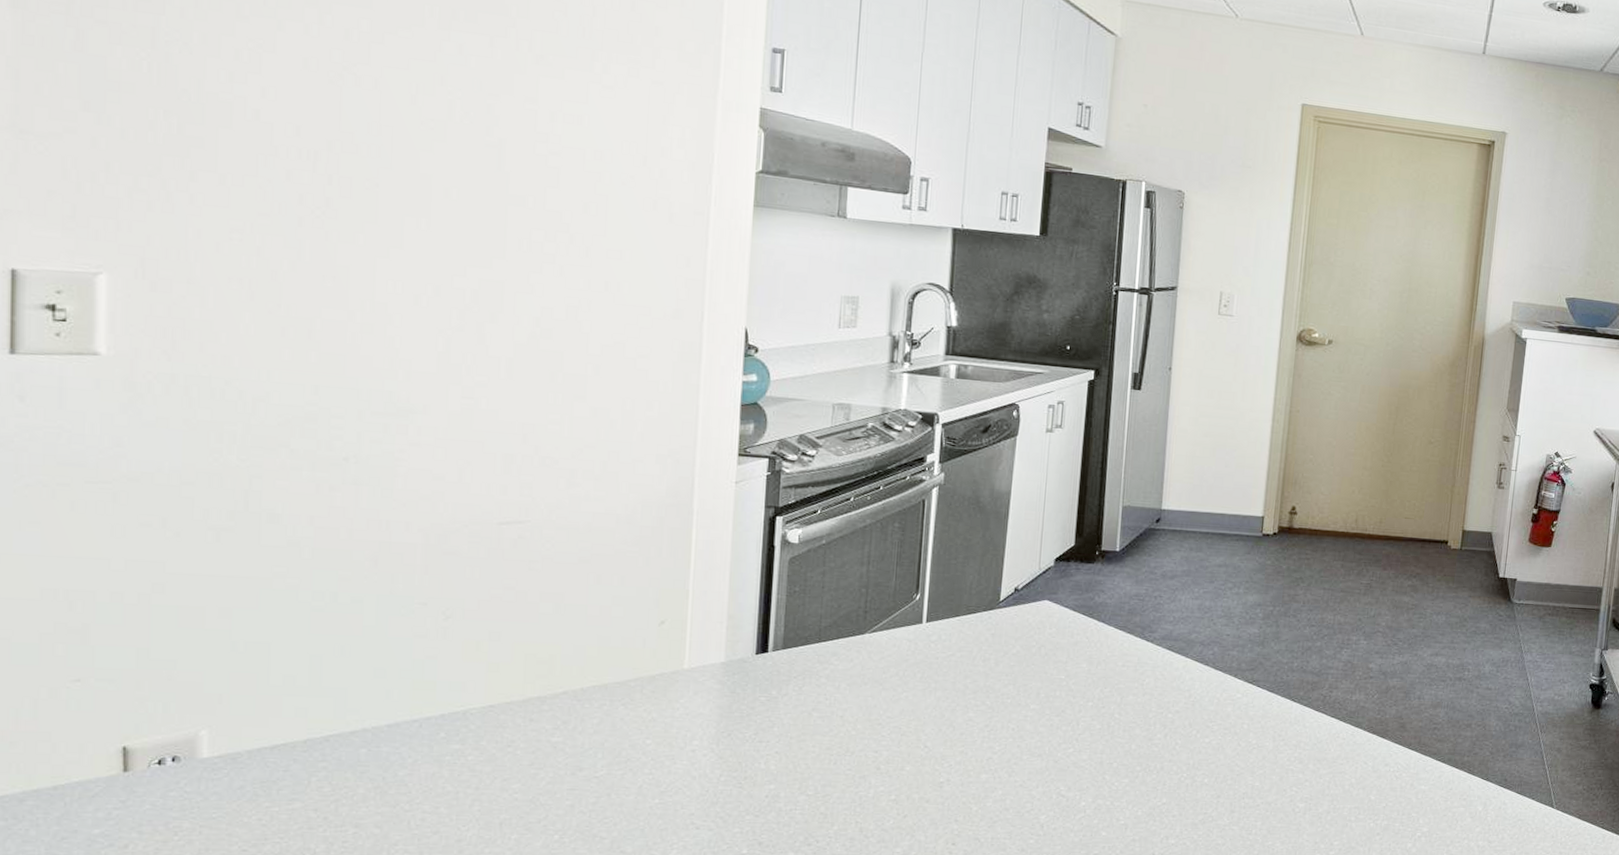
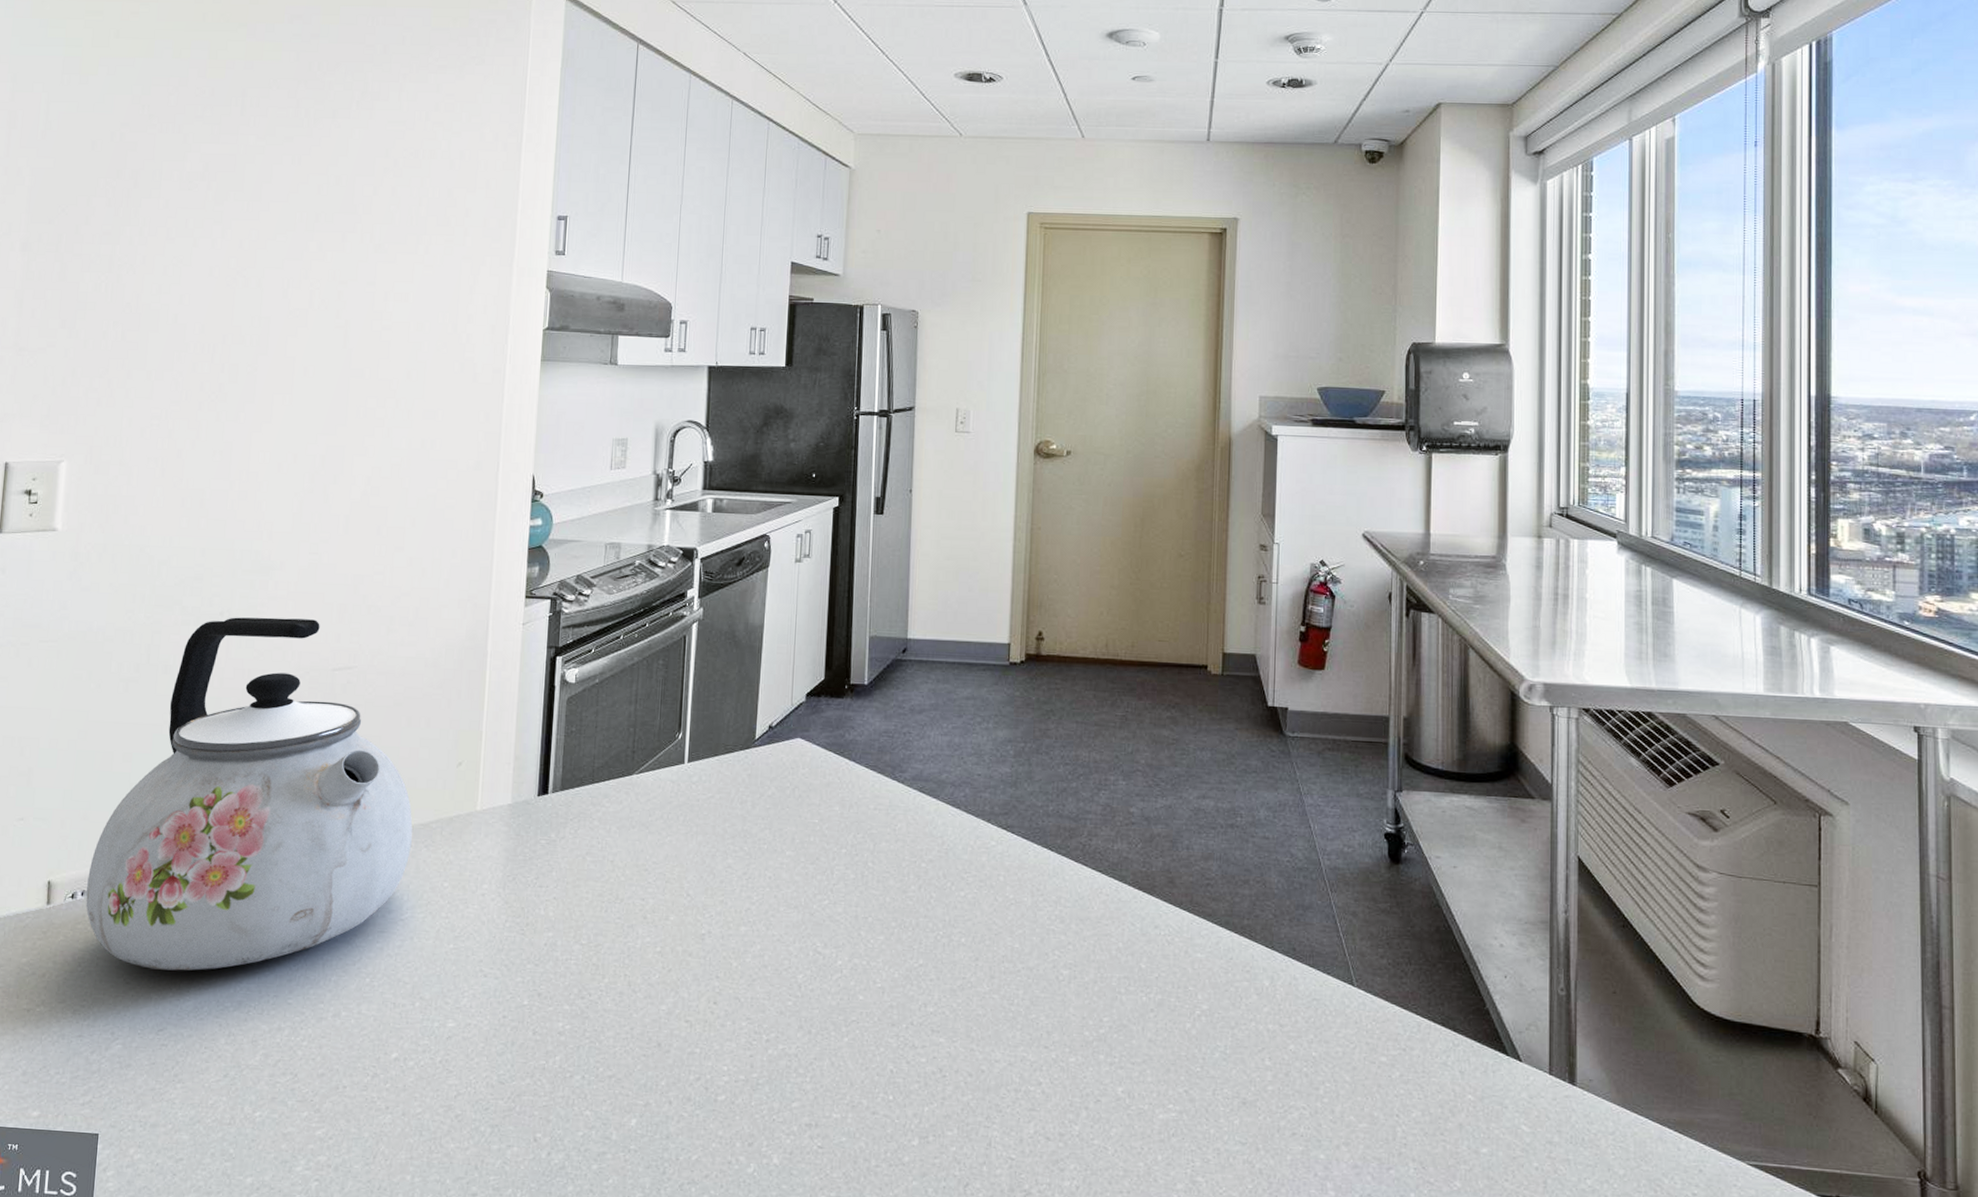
kettle: none [178,463,606,836] -> present [85,617,413,971]

